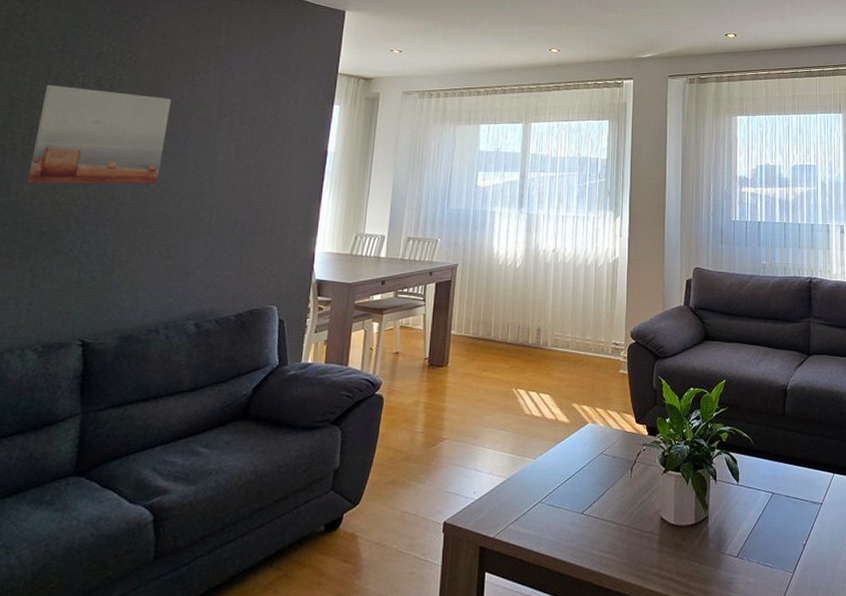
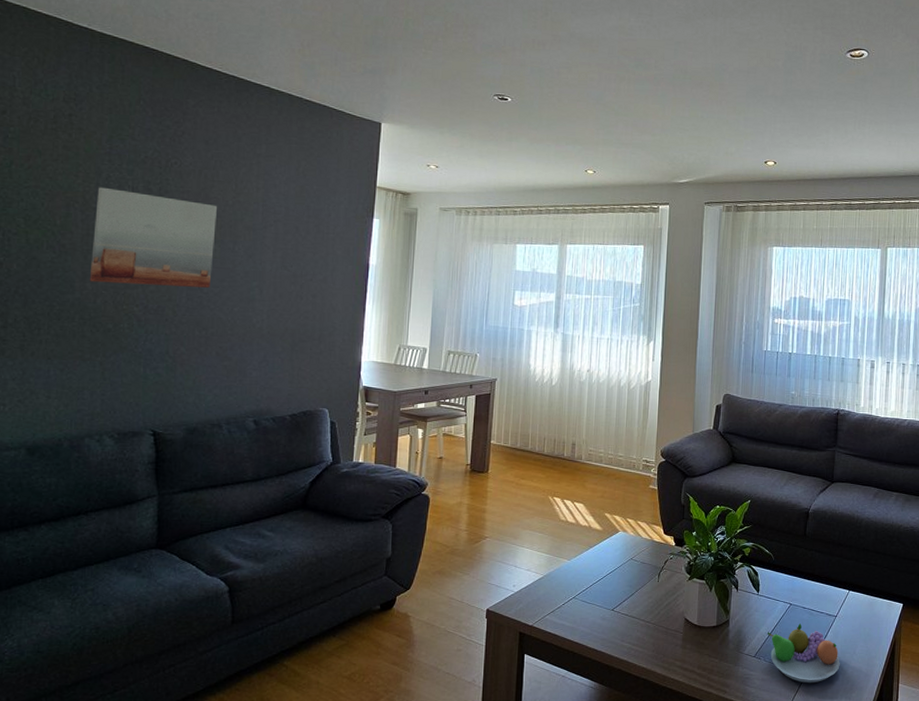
fruit bowl: none [749,514,829,584] -> present [767,623,840,684]

